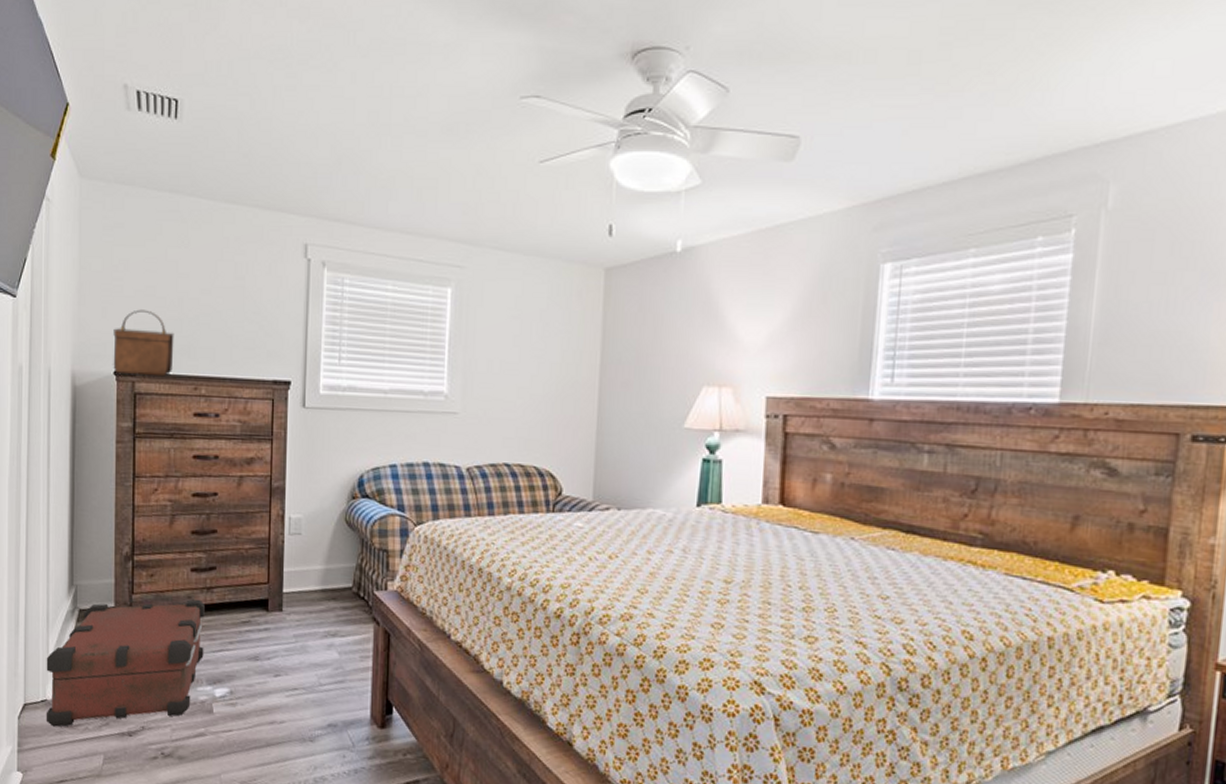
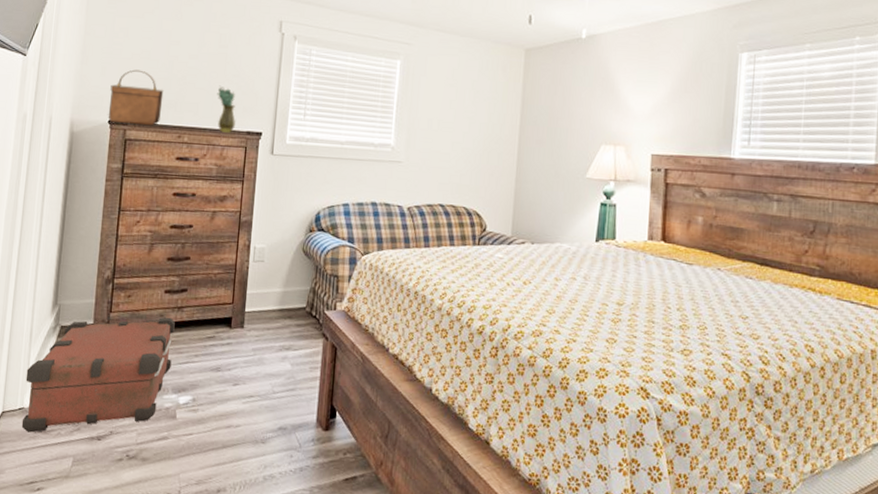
vase: none [236,325,259,383] -> present [217,85,235,133]

